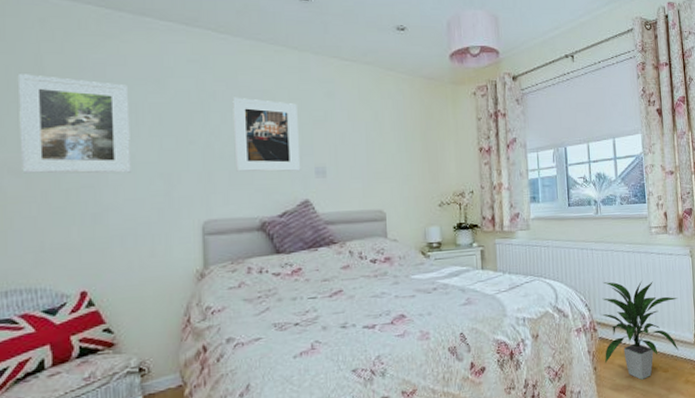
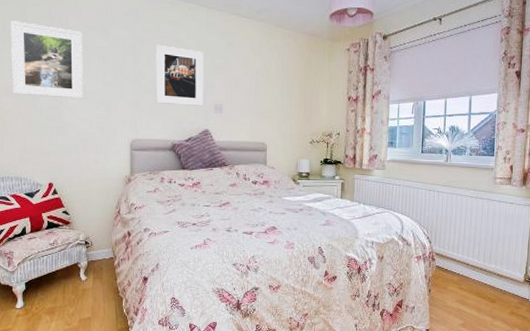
indoor plant: present [602,281,678,380] -> none [438,221,513,306]

